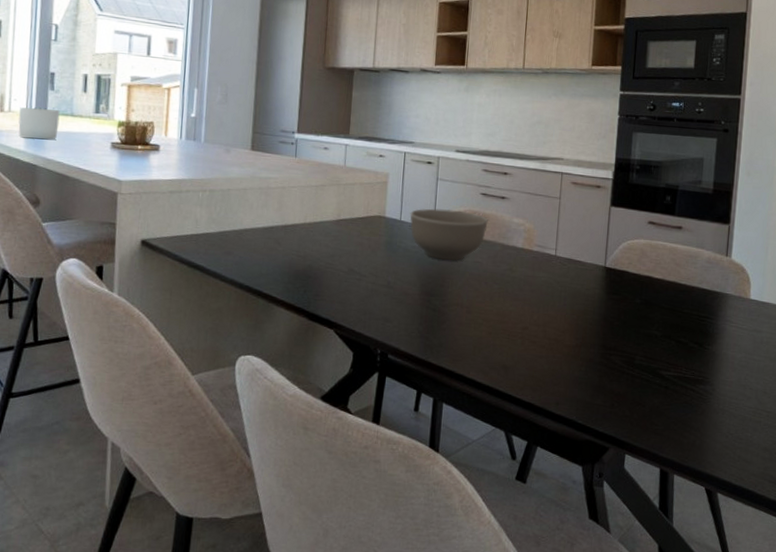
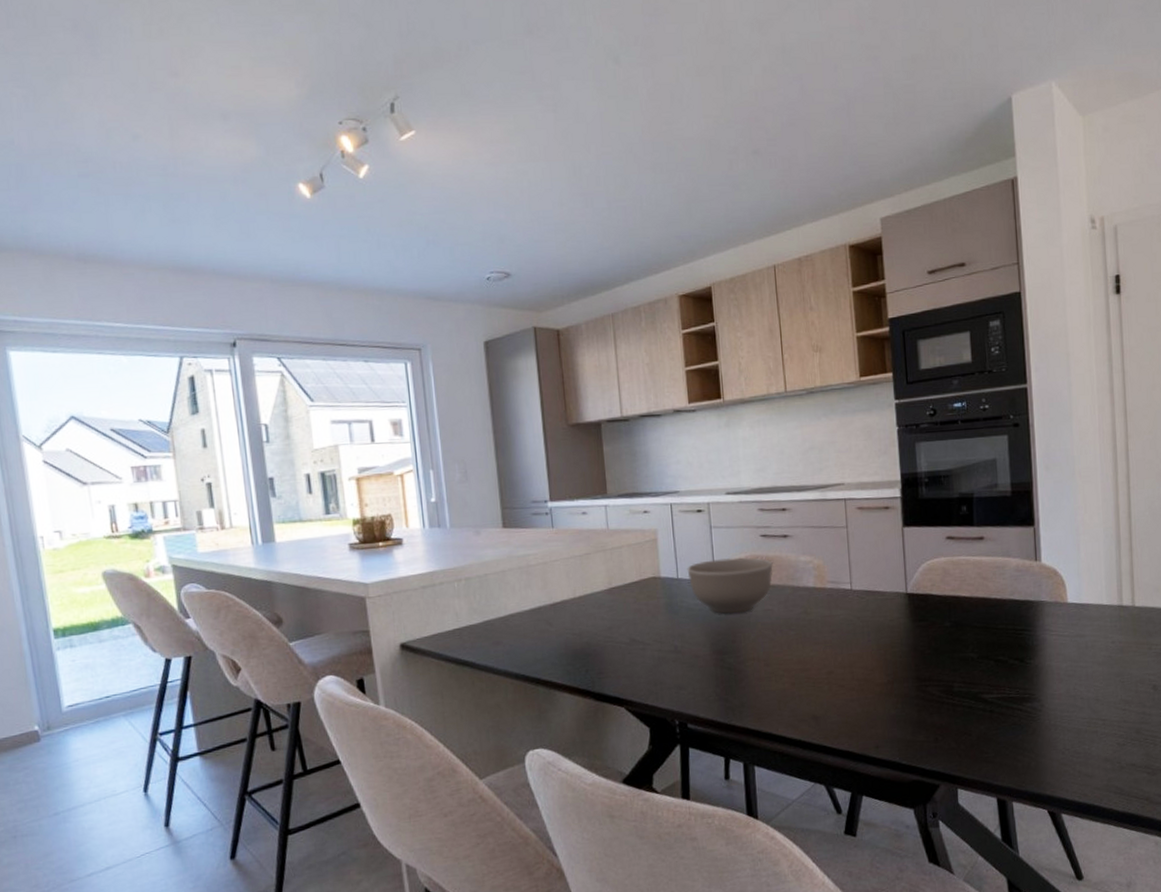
planter: present [18,107,60,140] -> none [242,517,289,554]

